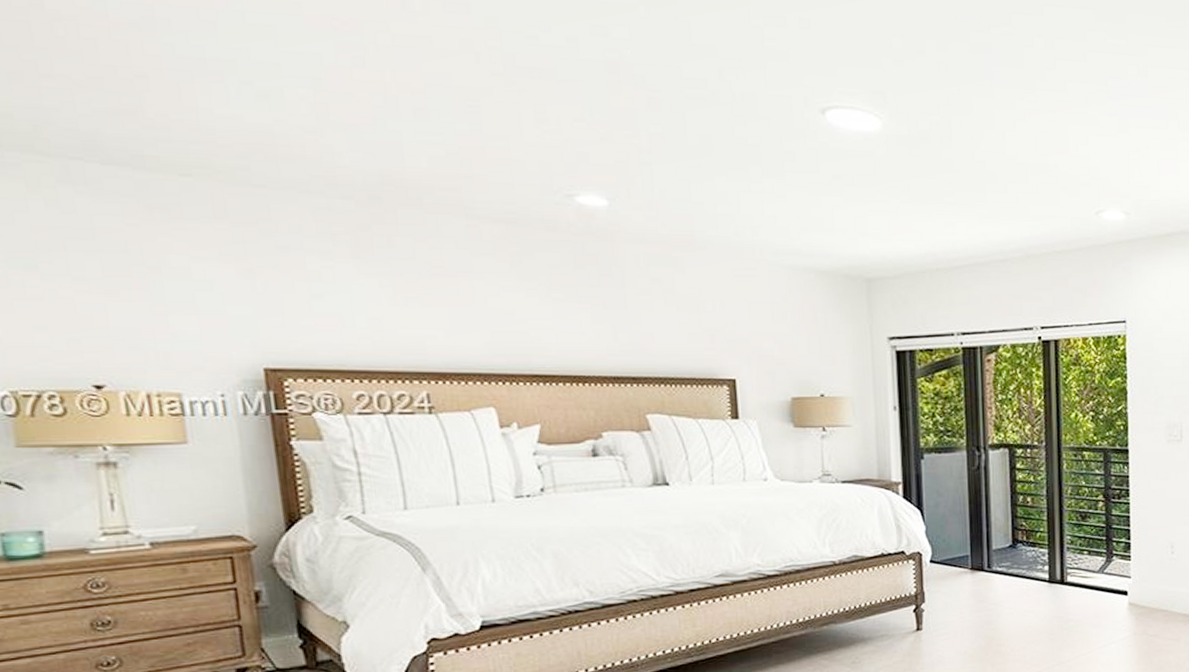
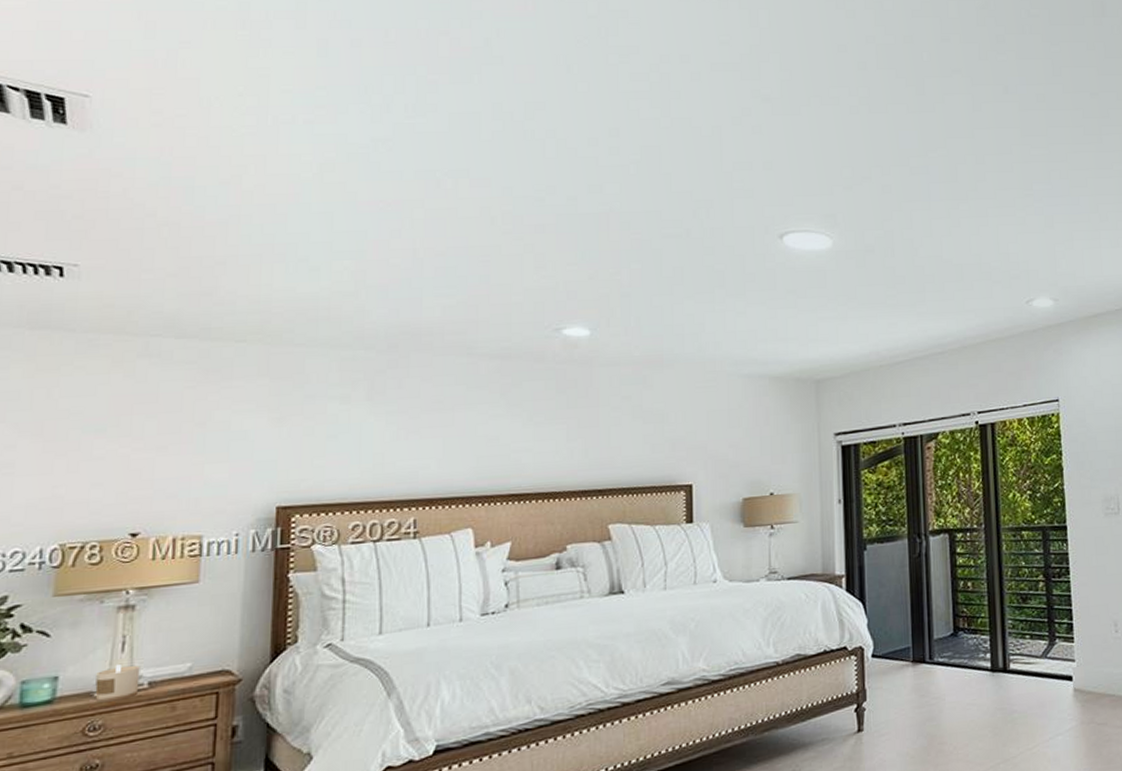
candle: none [87,523,141,560] -> present [95,665,140,703]

